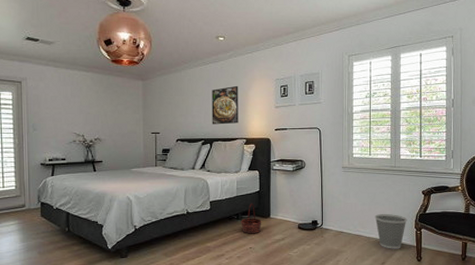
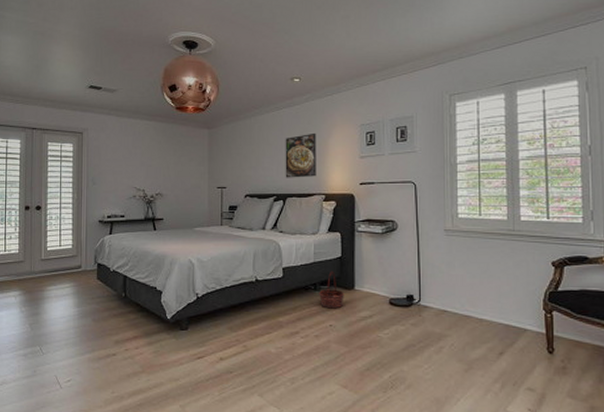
wastebasket: present [374,214,407,249] -> none [488,290,533,336]

